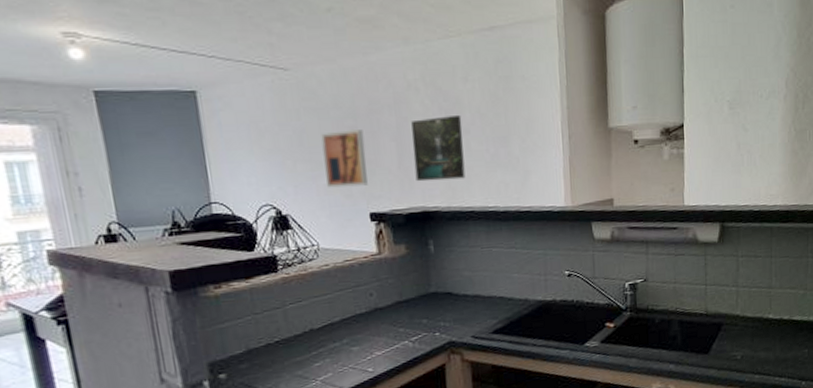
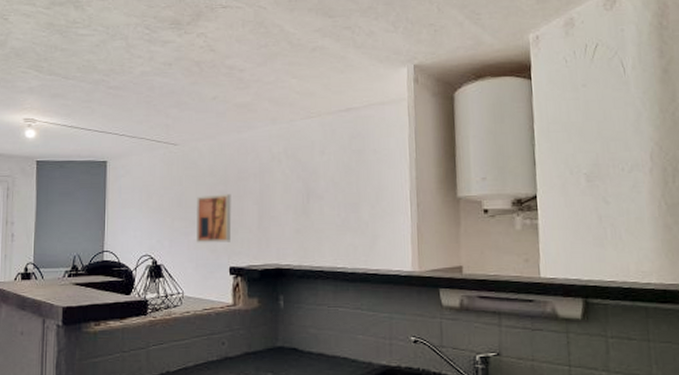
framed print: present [411,114,466,182] -> none [272,182,317,241]

